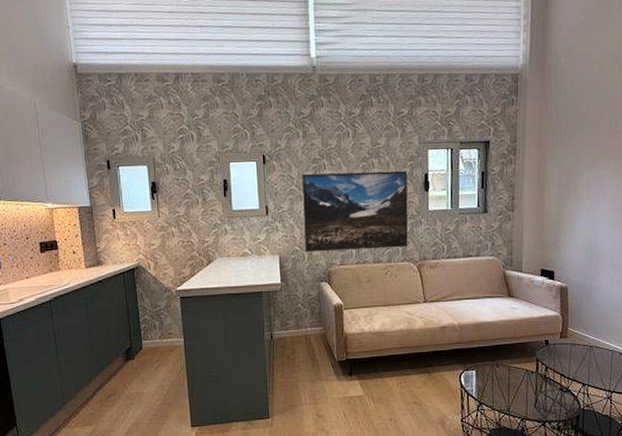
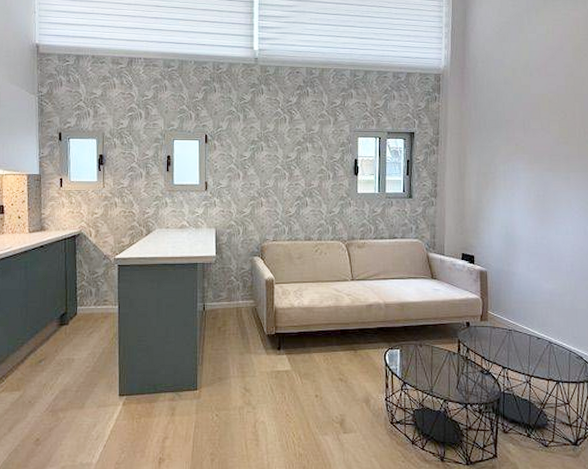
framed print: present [302,170,408,253] -> none [241,154,338,228]

